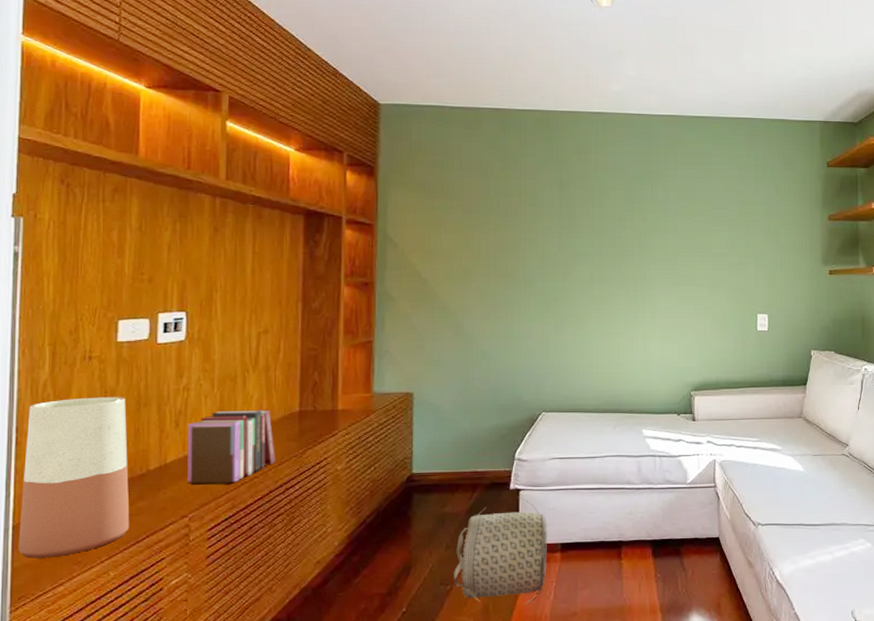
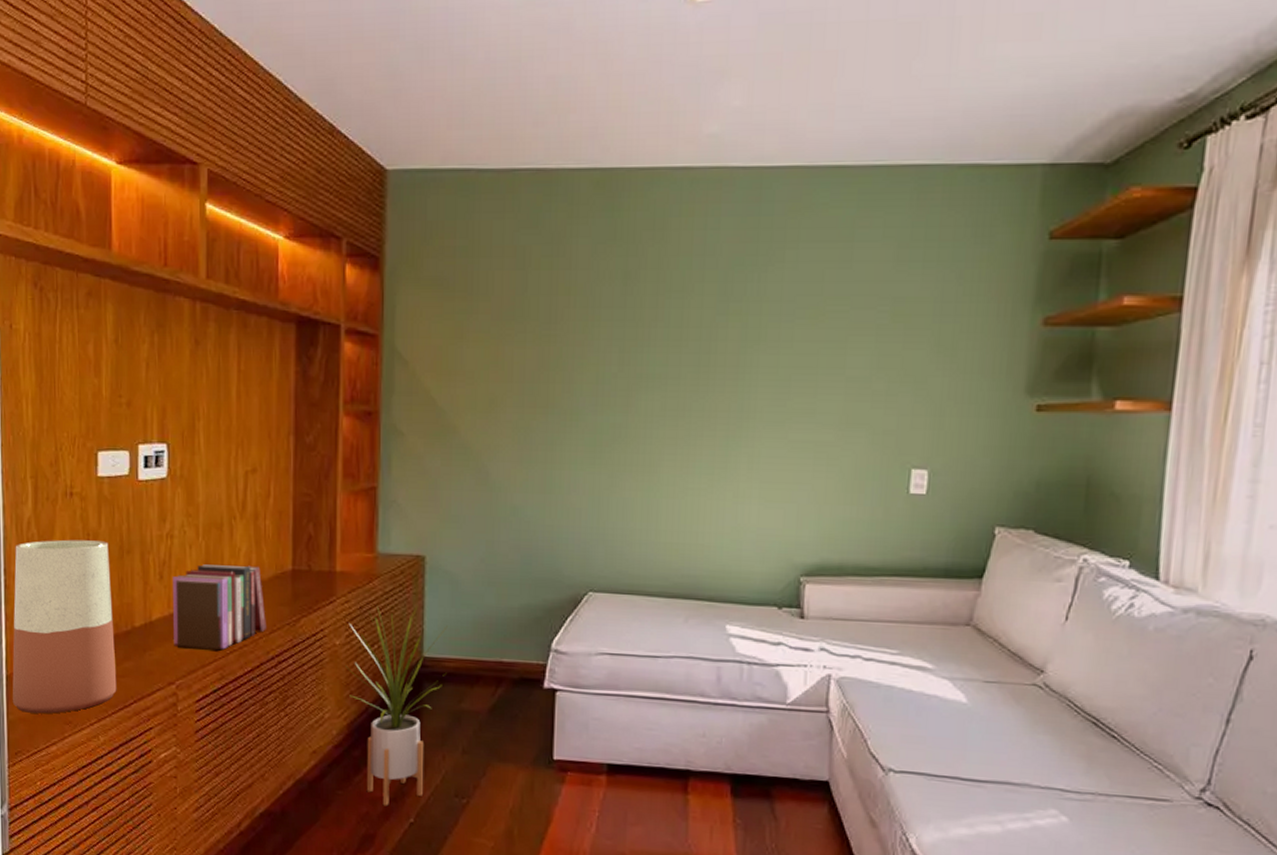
house plant: none [346,433,432,601] -> present [345,605,448,806]
basket: present [454,497,547,604] -> none [471,699,590,835]

